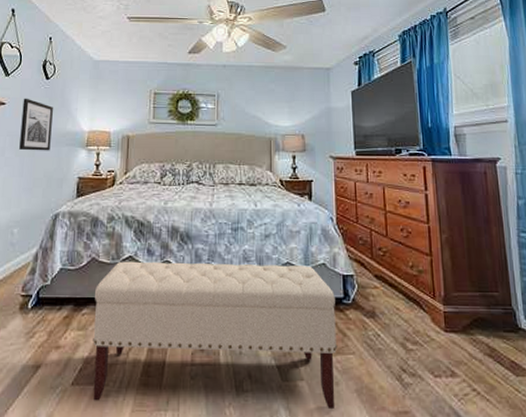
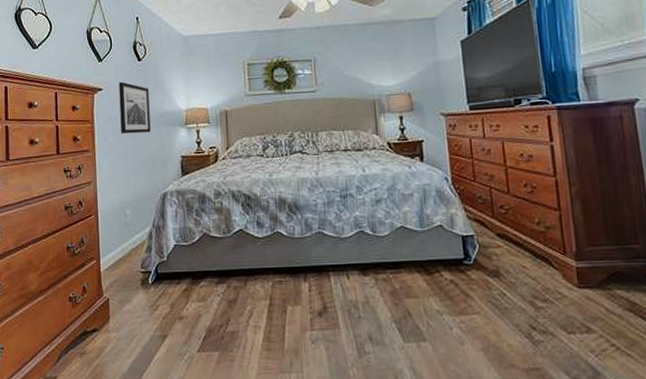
bench: present [93,261,338,410] -> none [209,228,462,368]

